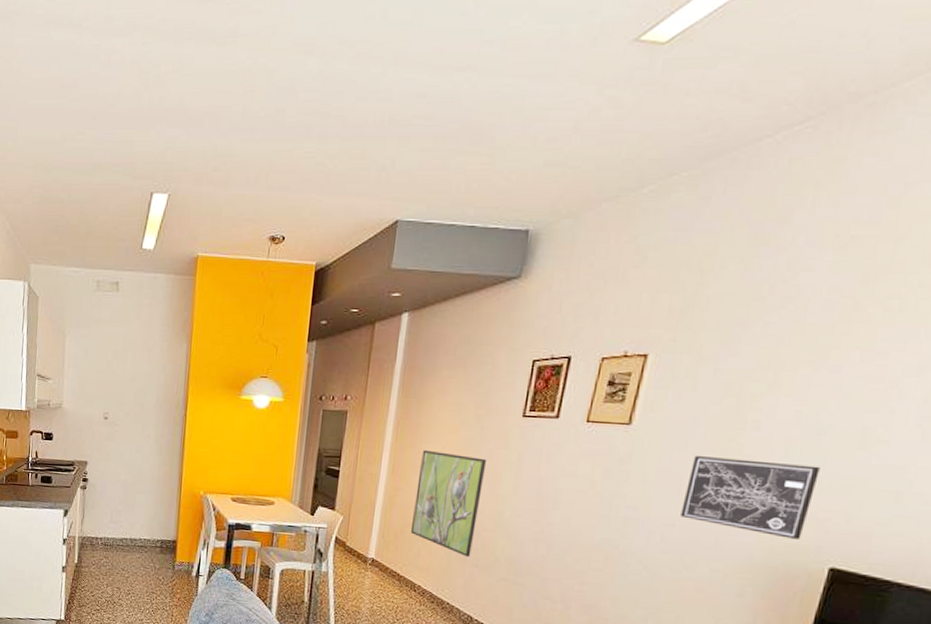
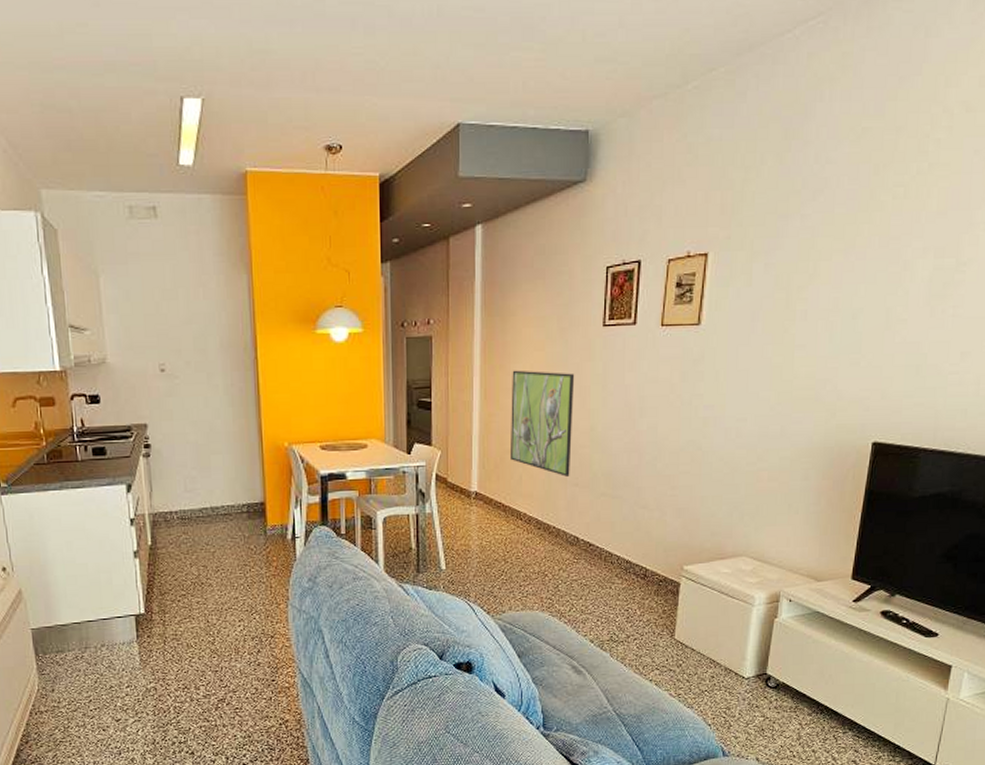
wall art: present [680,456,820,539] -> none [750,348,857,420]

